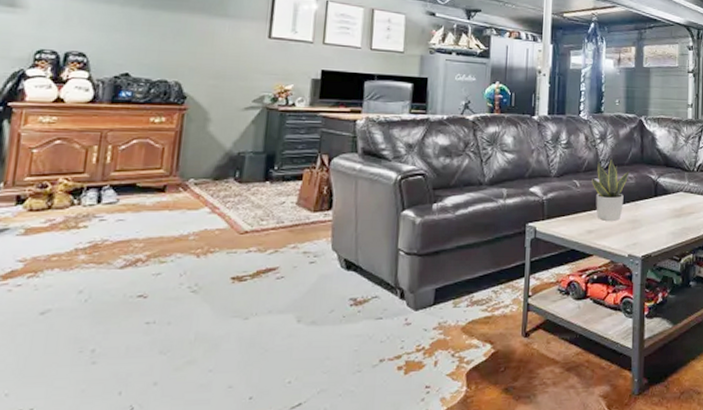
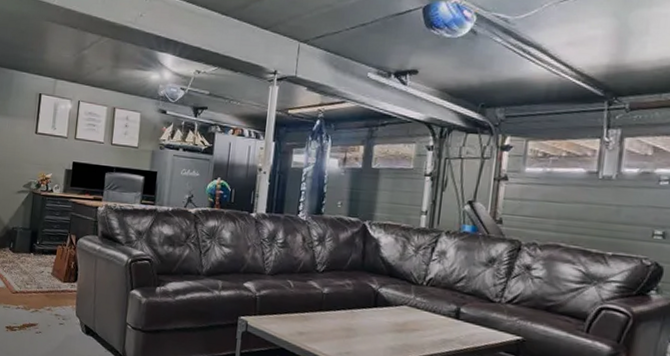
potted plant: present [592,157,629,221] -> none [306,261,348,327]

